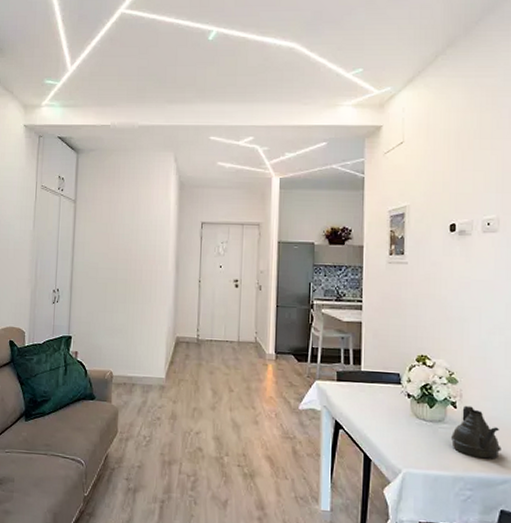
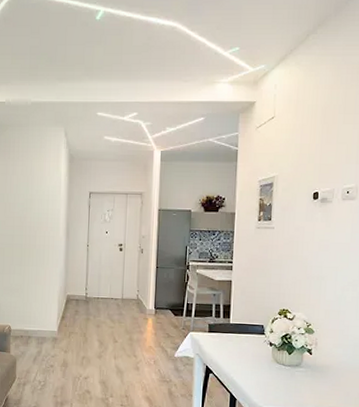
teapot: present [450,405,502,459] -> none [305,352,349,397]

